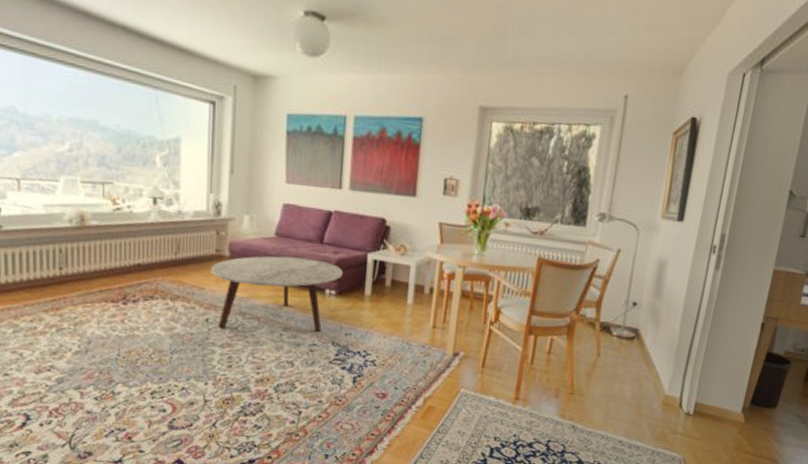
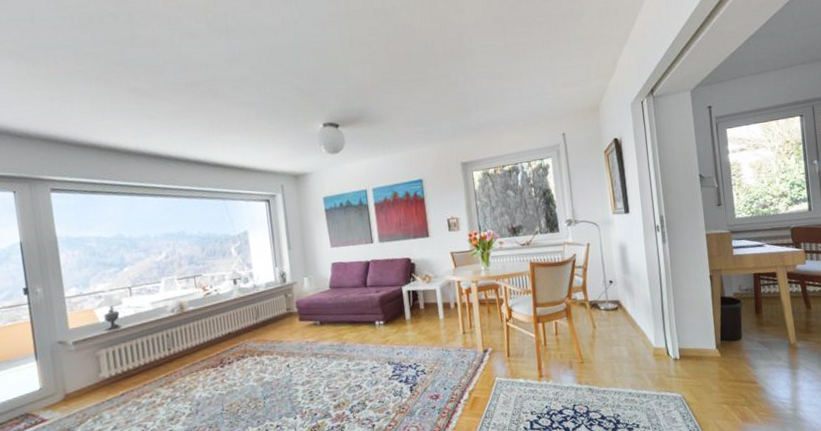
coffee table: present [211,256,343,332] -> none [285,300,386,370]

